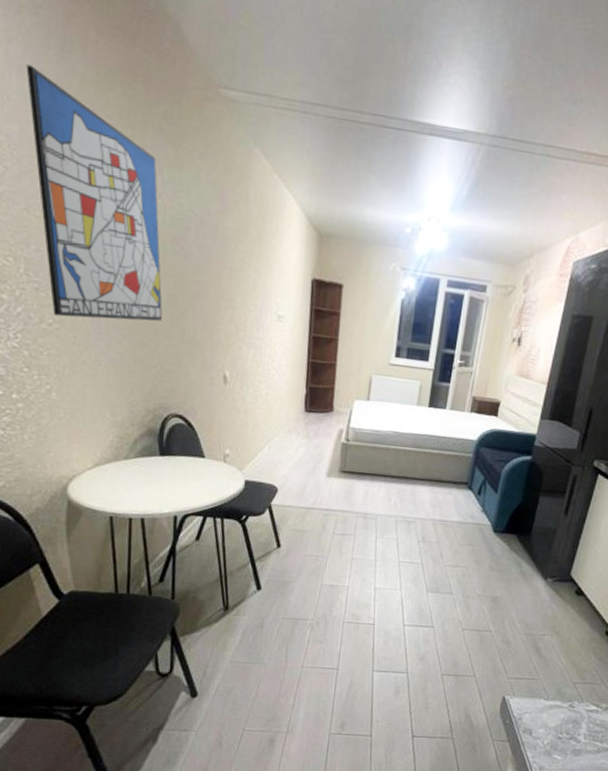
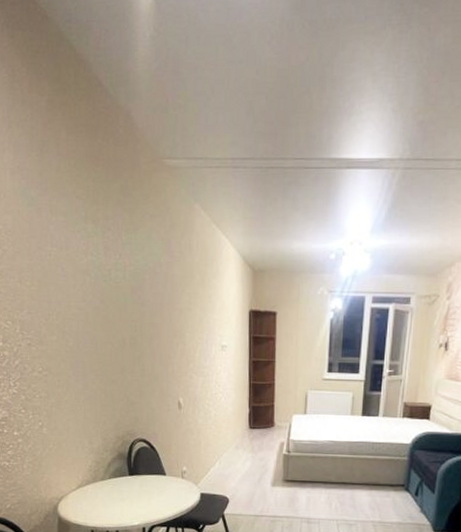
wall art: present [26,64,162,322] -> none [16,167,126,365]

